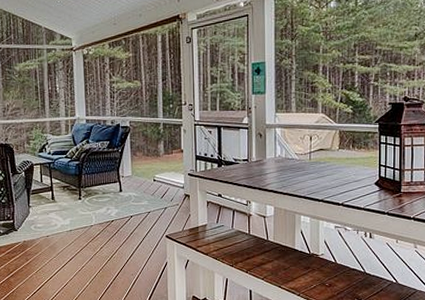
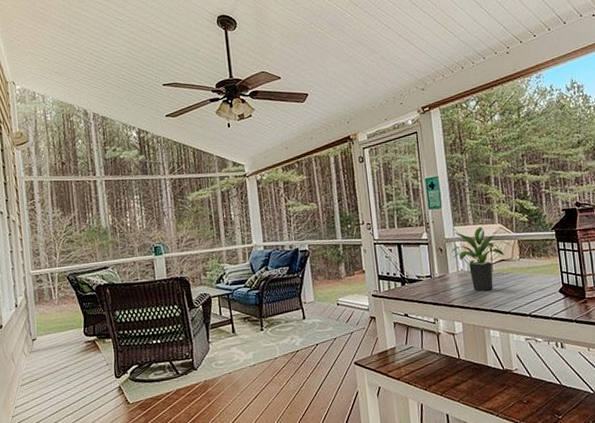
potted plant: none [271,115,333,179] -> present [451,227,512,292]

